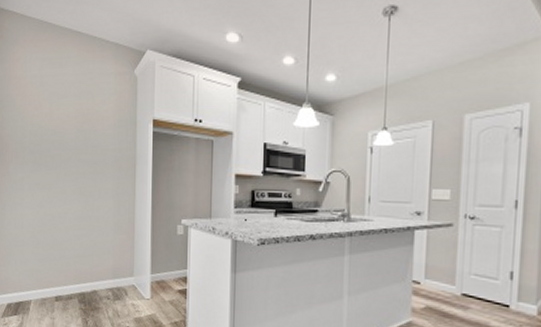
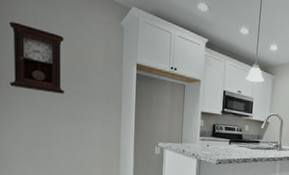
pendulum clock: none [14,86,72,165] -> present [9,21,65,94]

